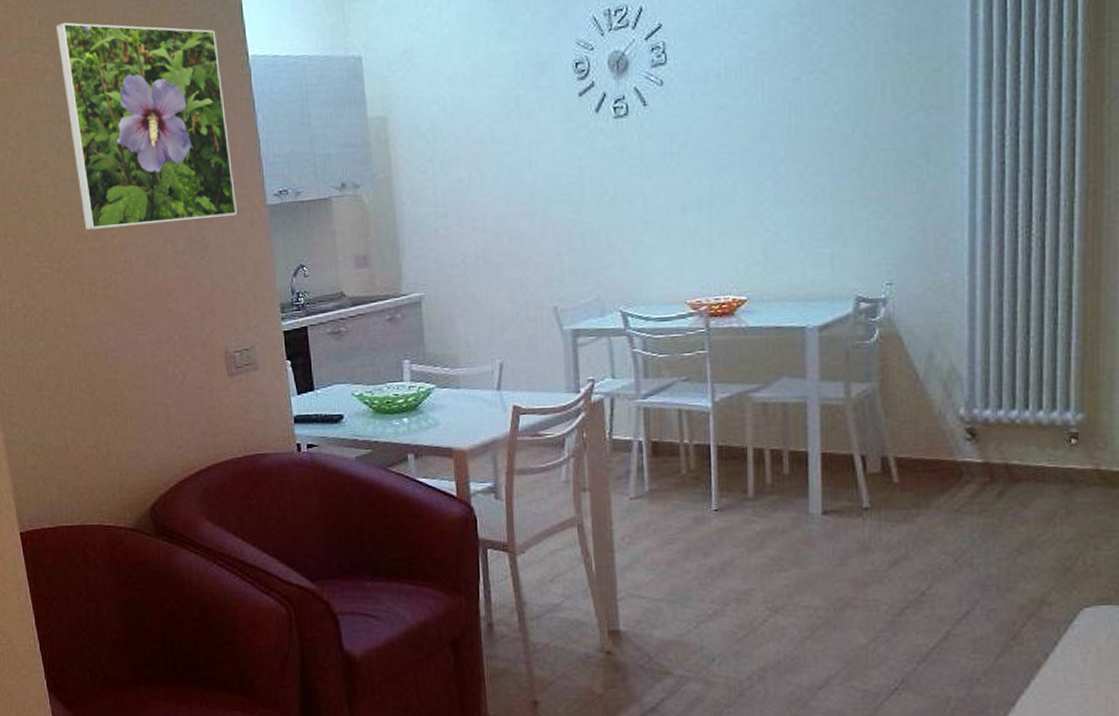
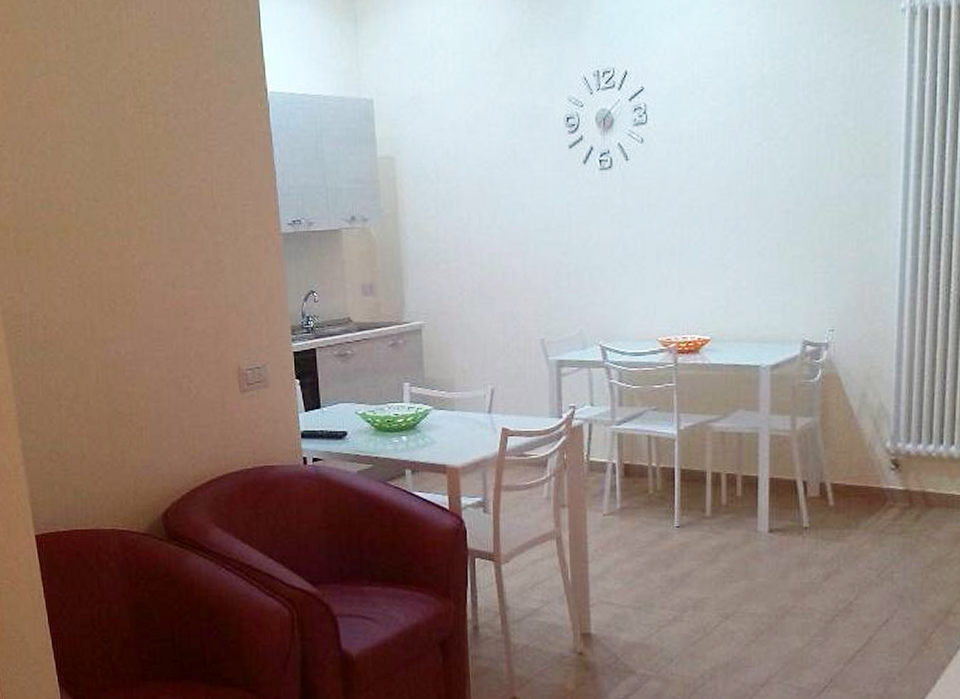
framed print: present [56,22,237,230] -> none [83,49,252,248]

